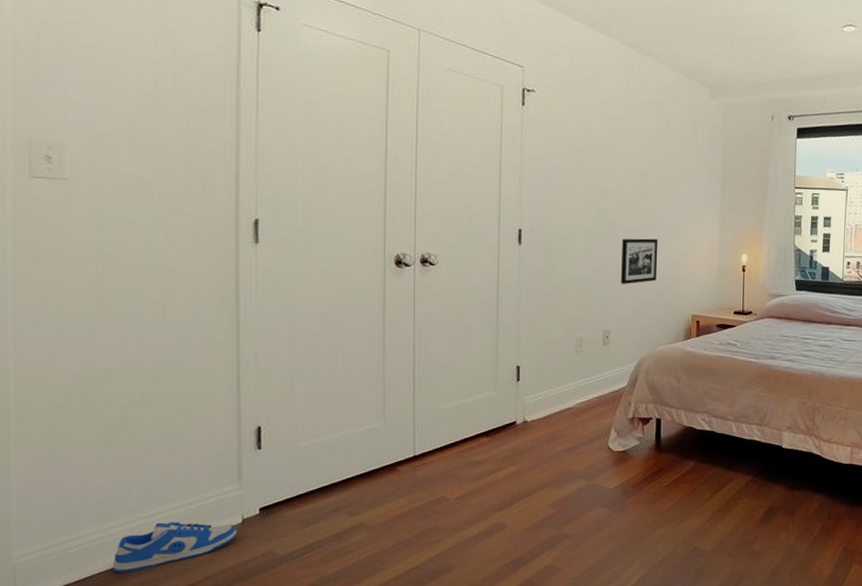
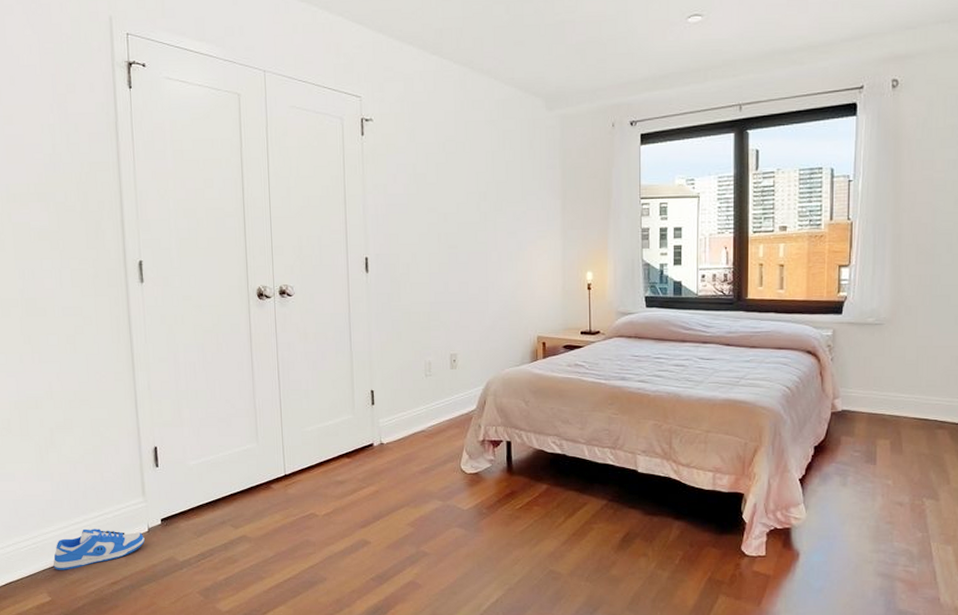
picture frame: present [621,238,658,284] -> none [464,260,501,307]

